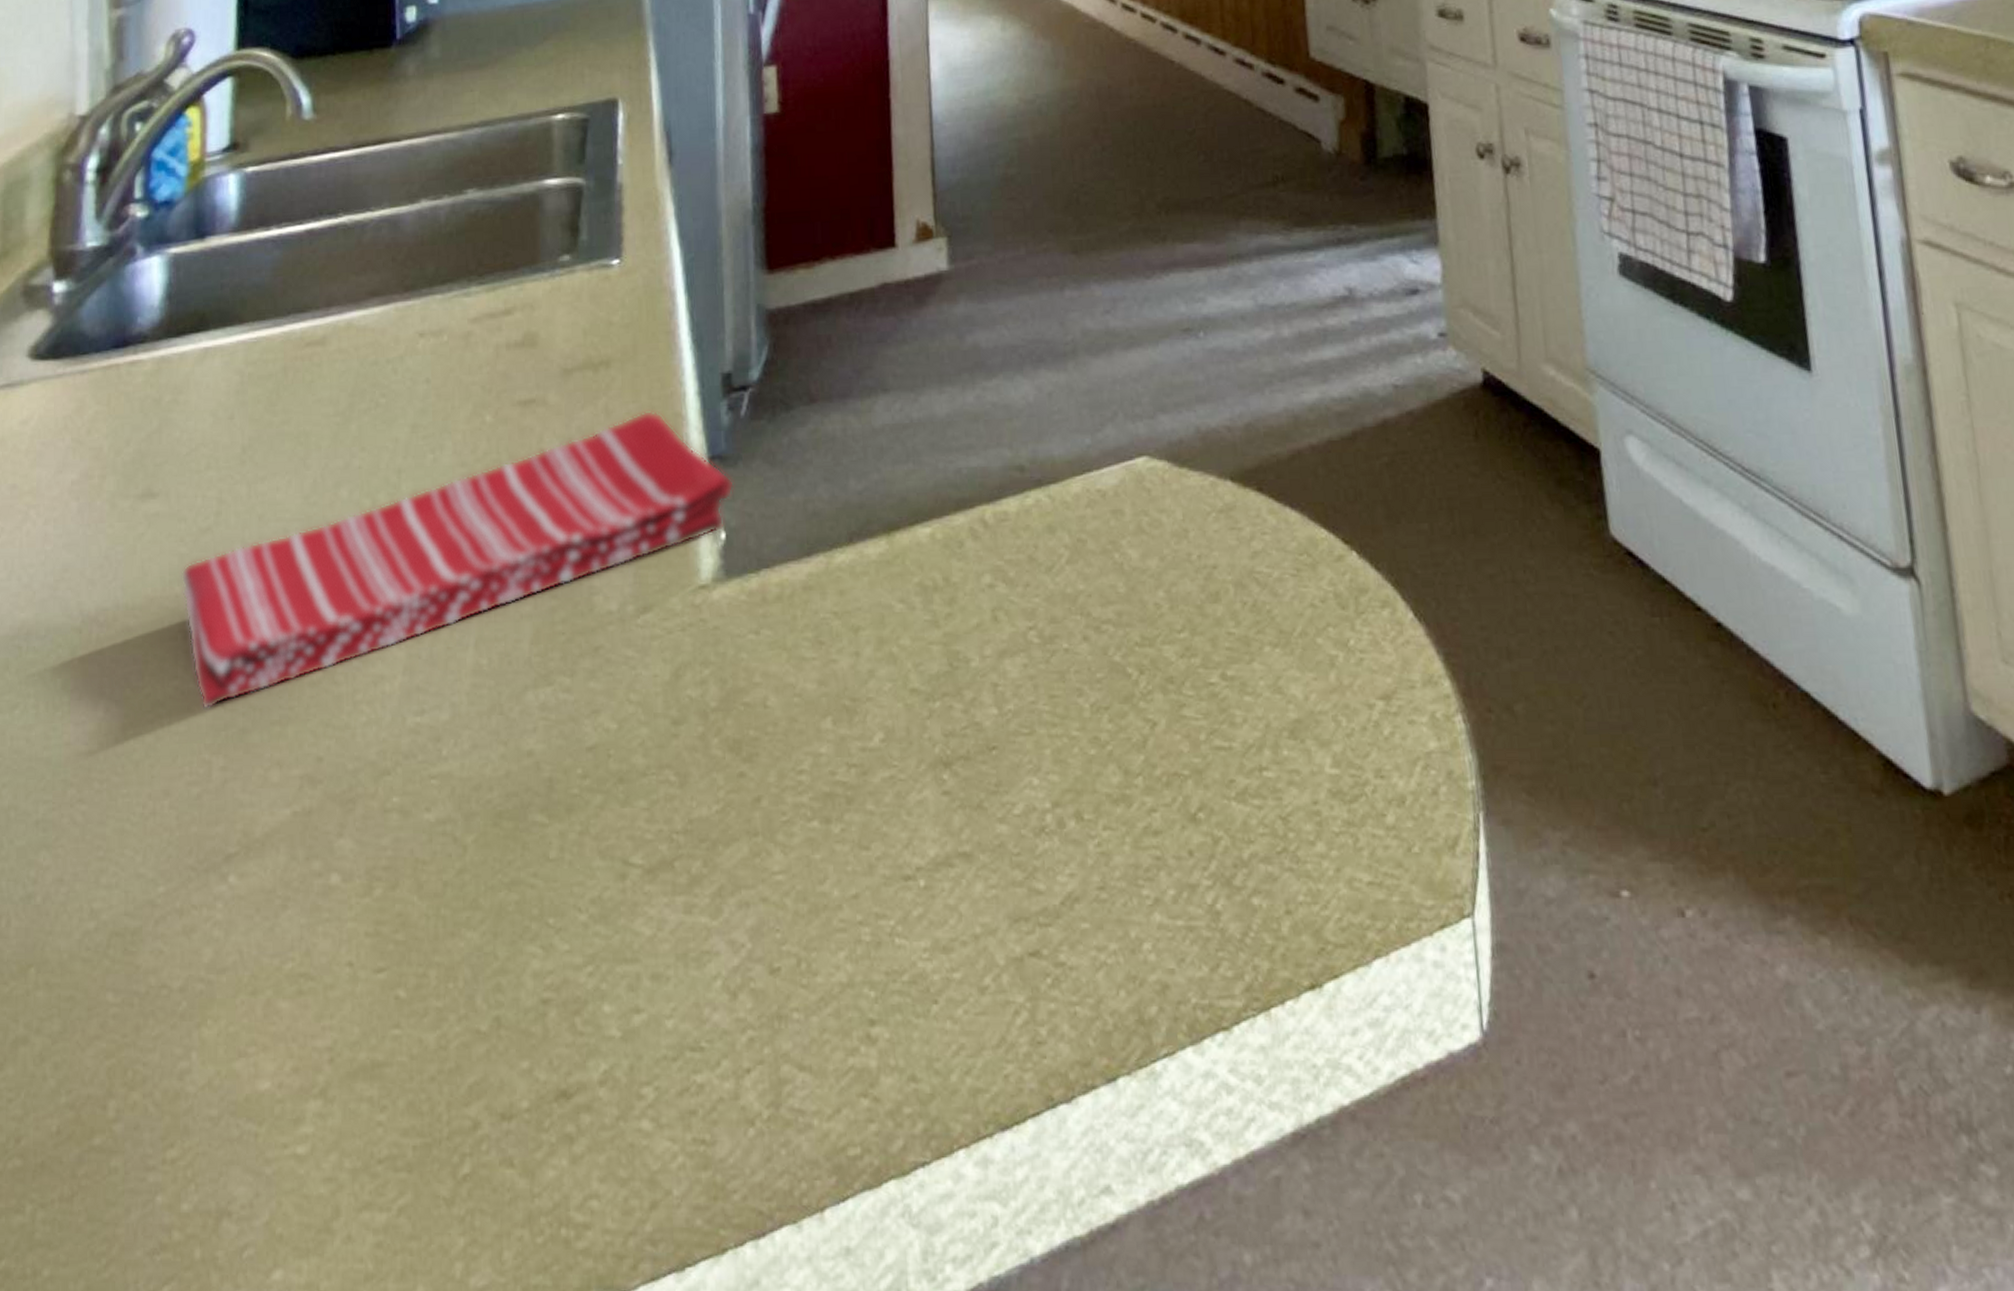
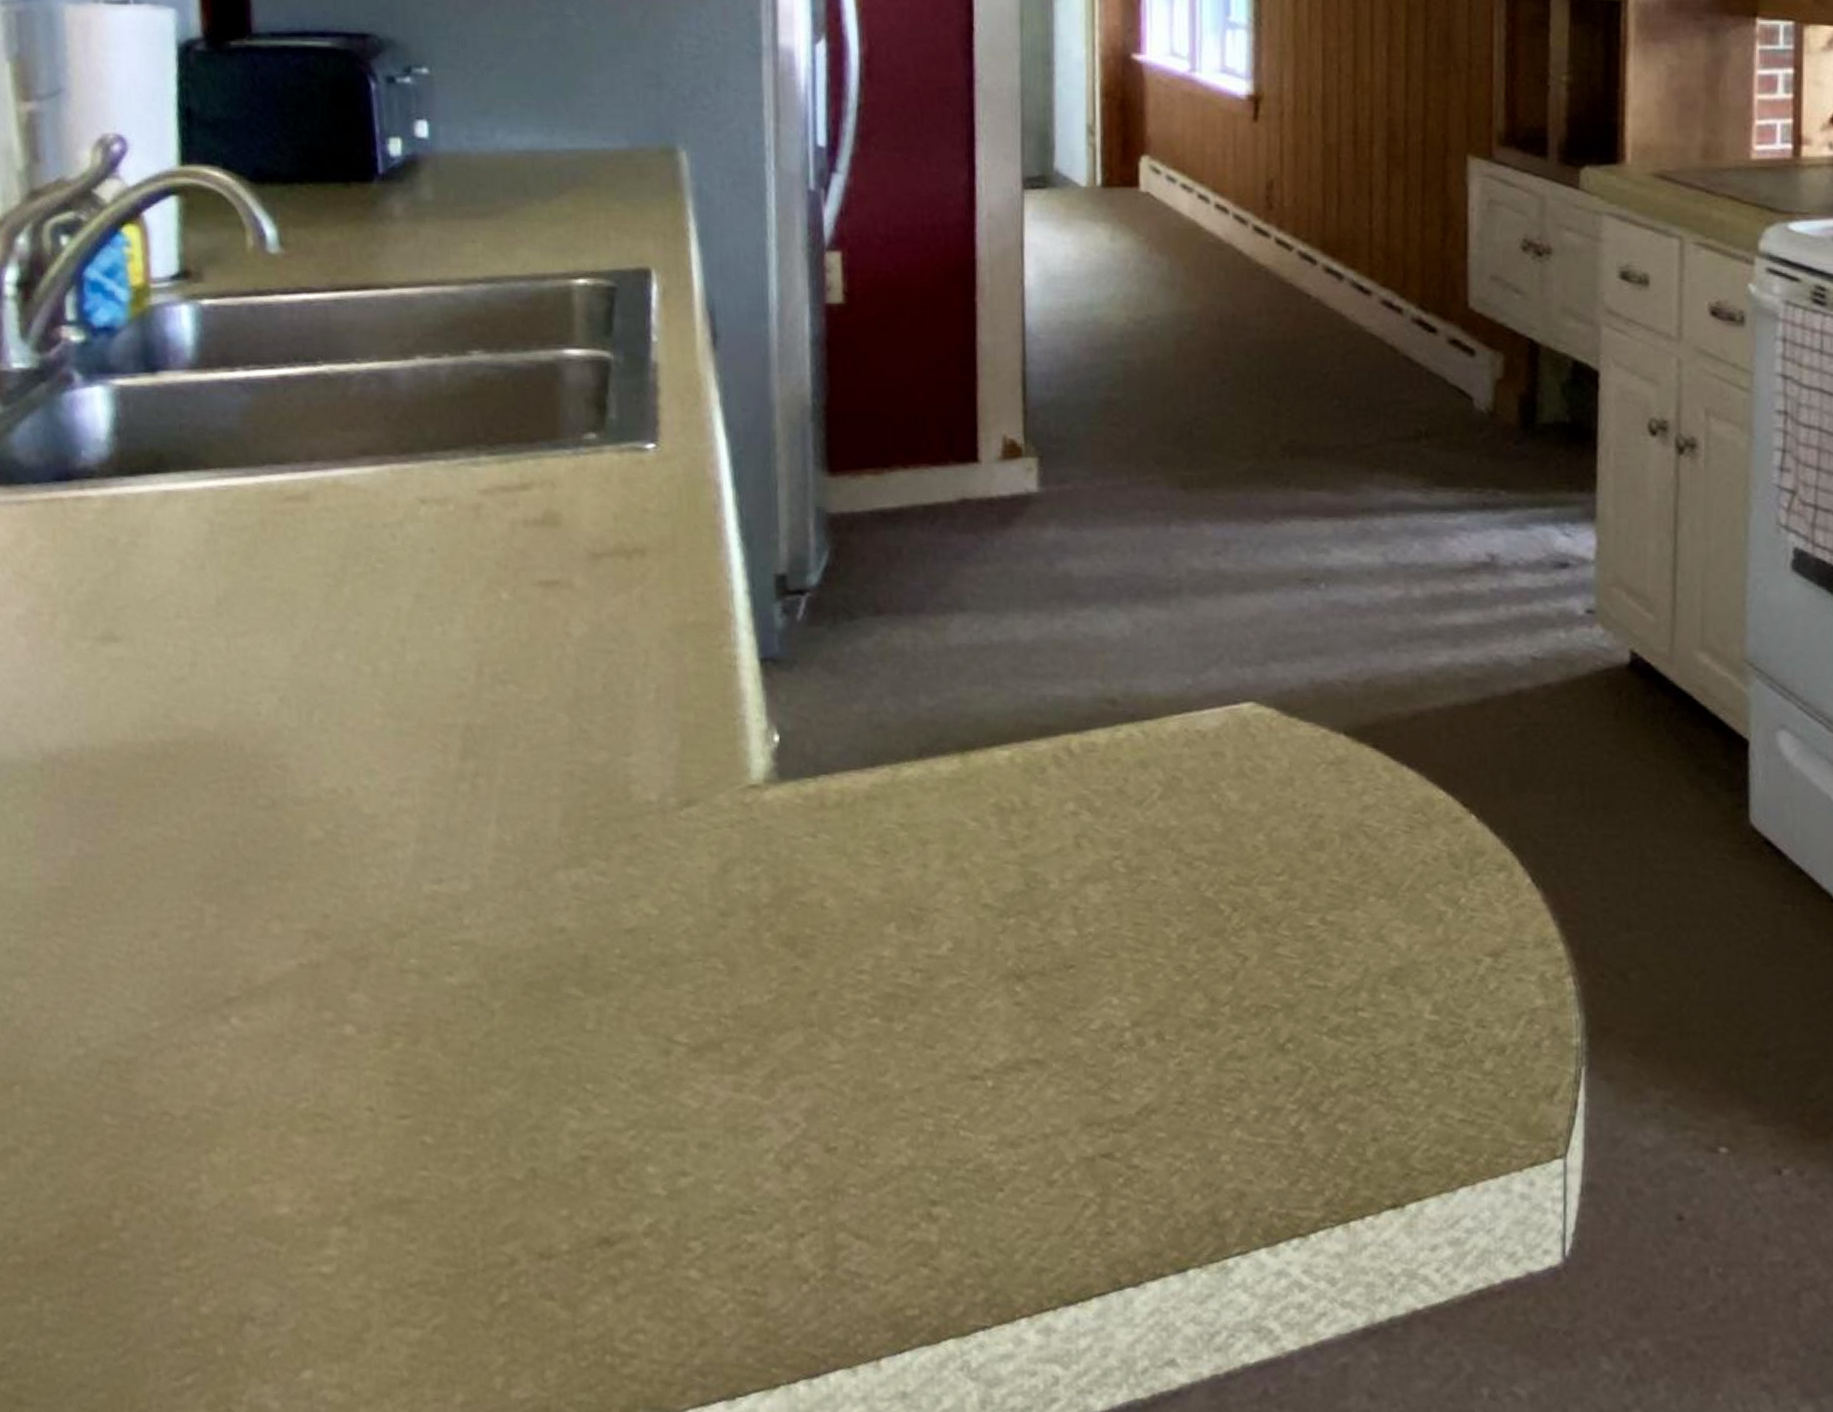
dish towel: present [181,410,734,711] -> none [154,604,789,859]

